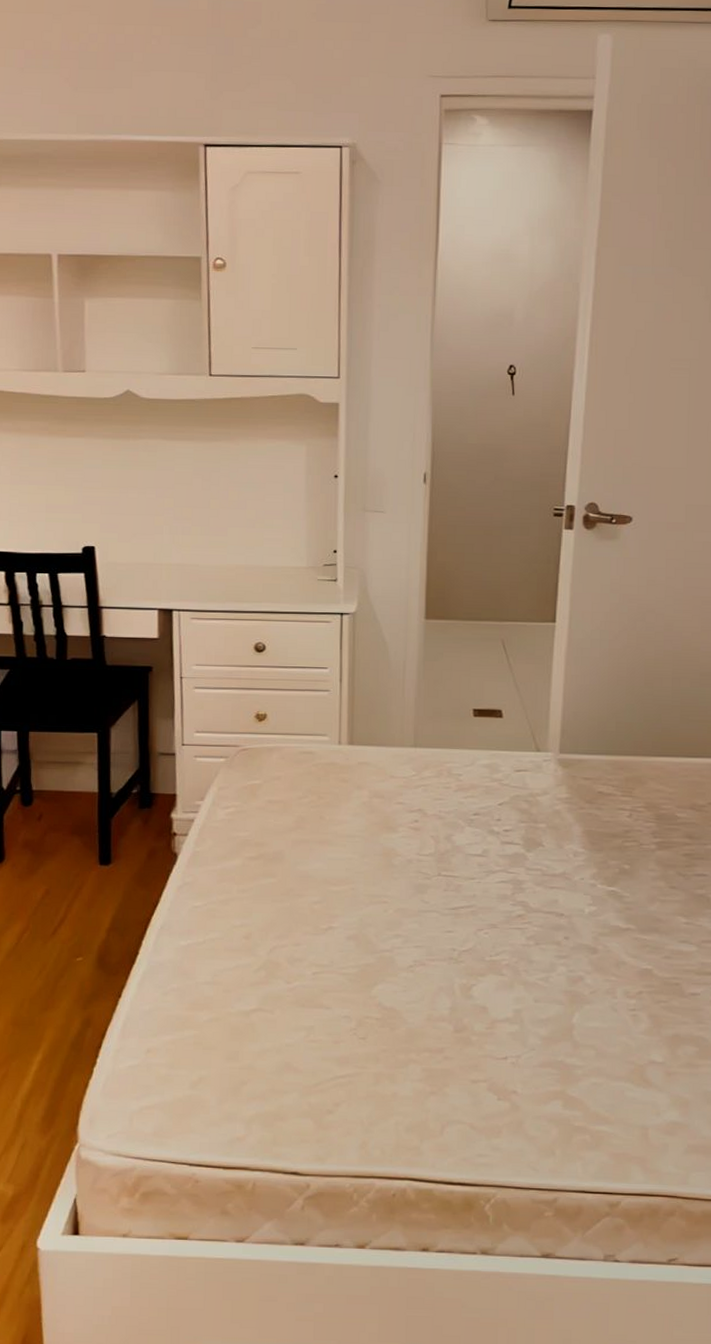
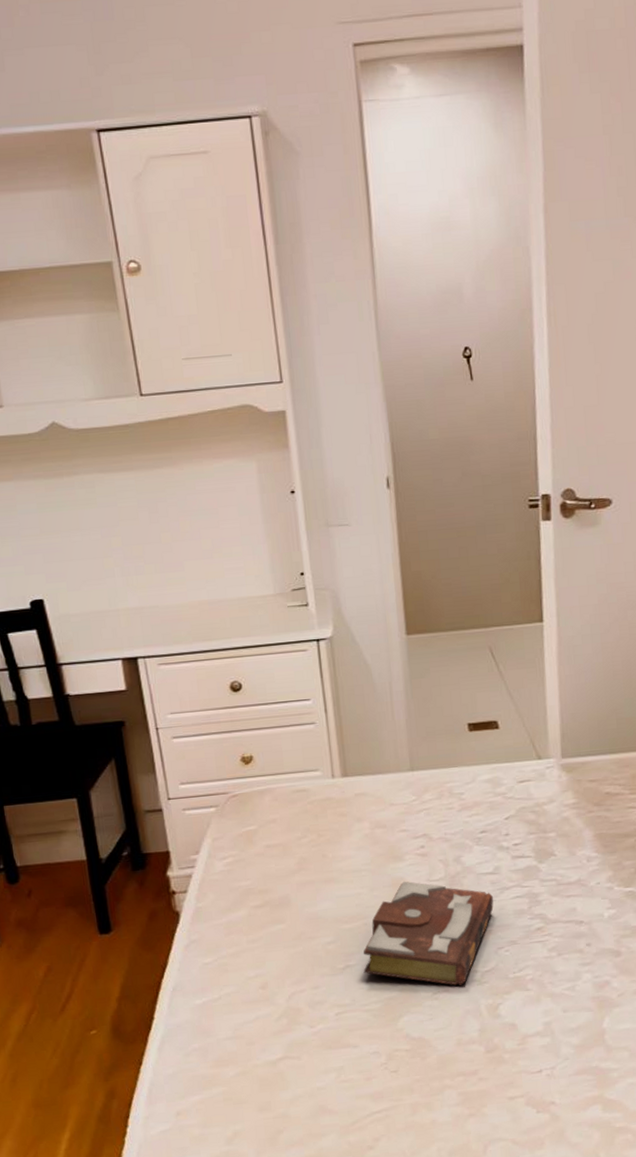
book: none [345,852,479,961] -> present [363,881,494,986]

